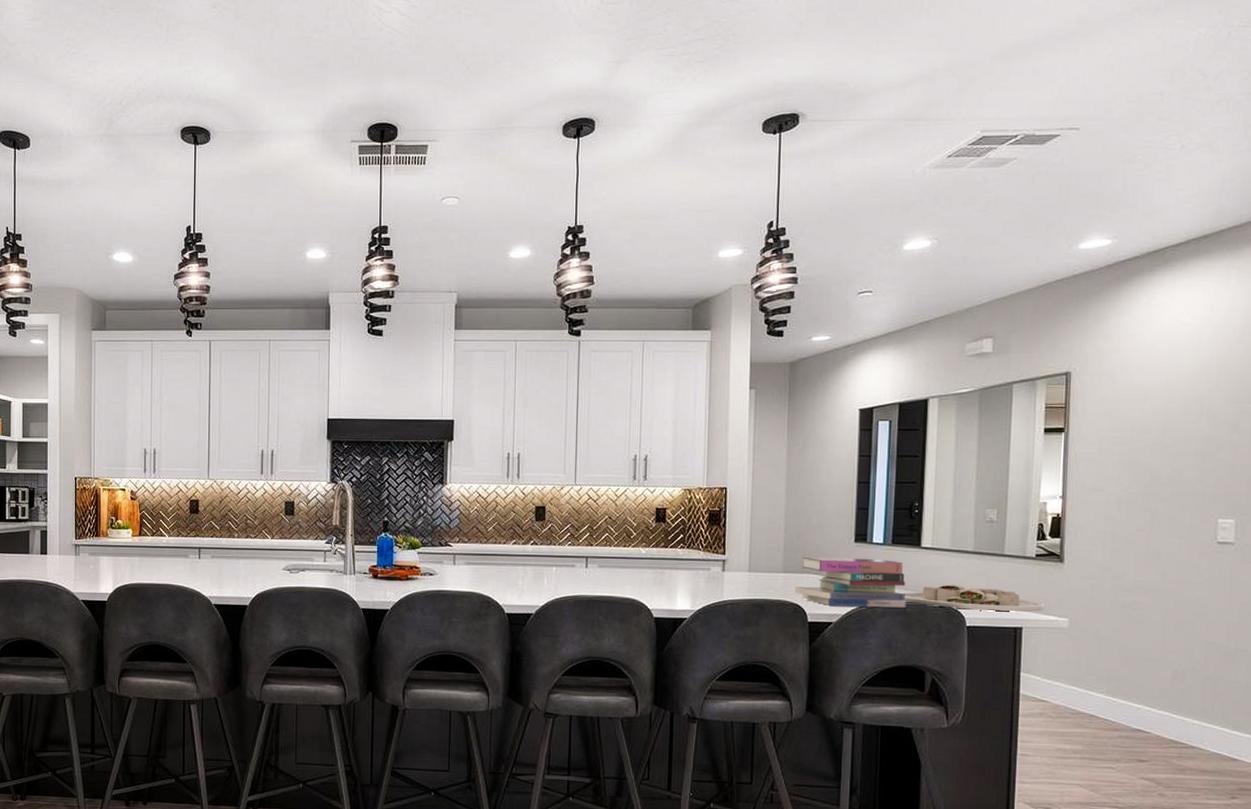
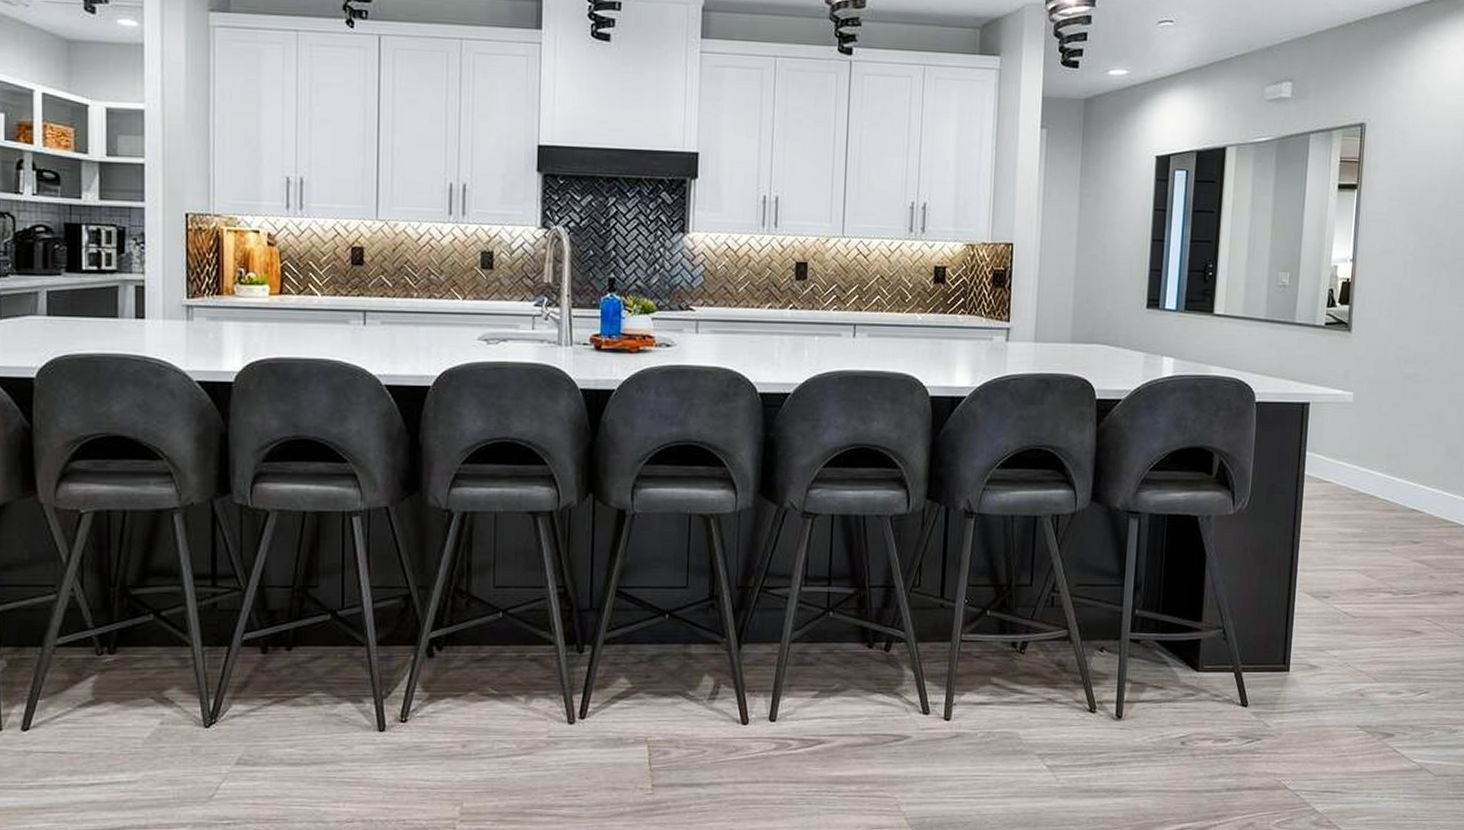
books: present [795,556,906,608] -> none [1083,324,1197,382]
platter: present [903,584,1045,612] -> none [1194,355,1332,385]

